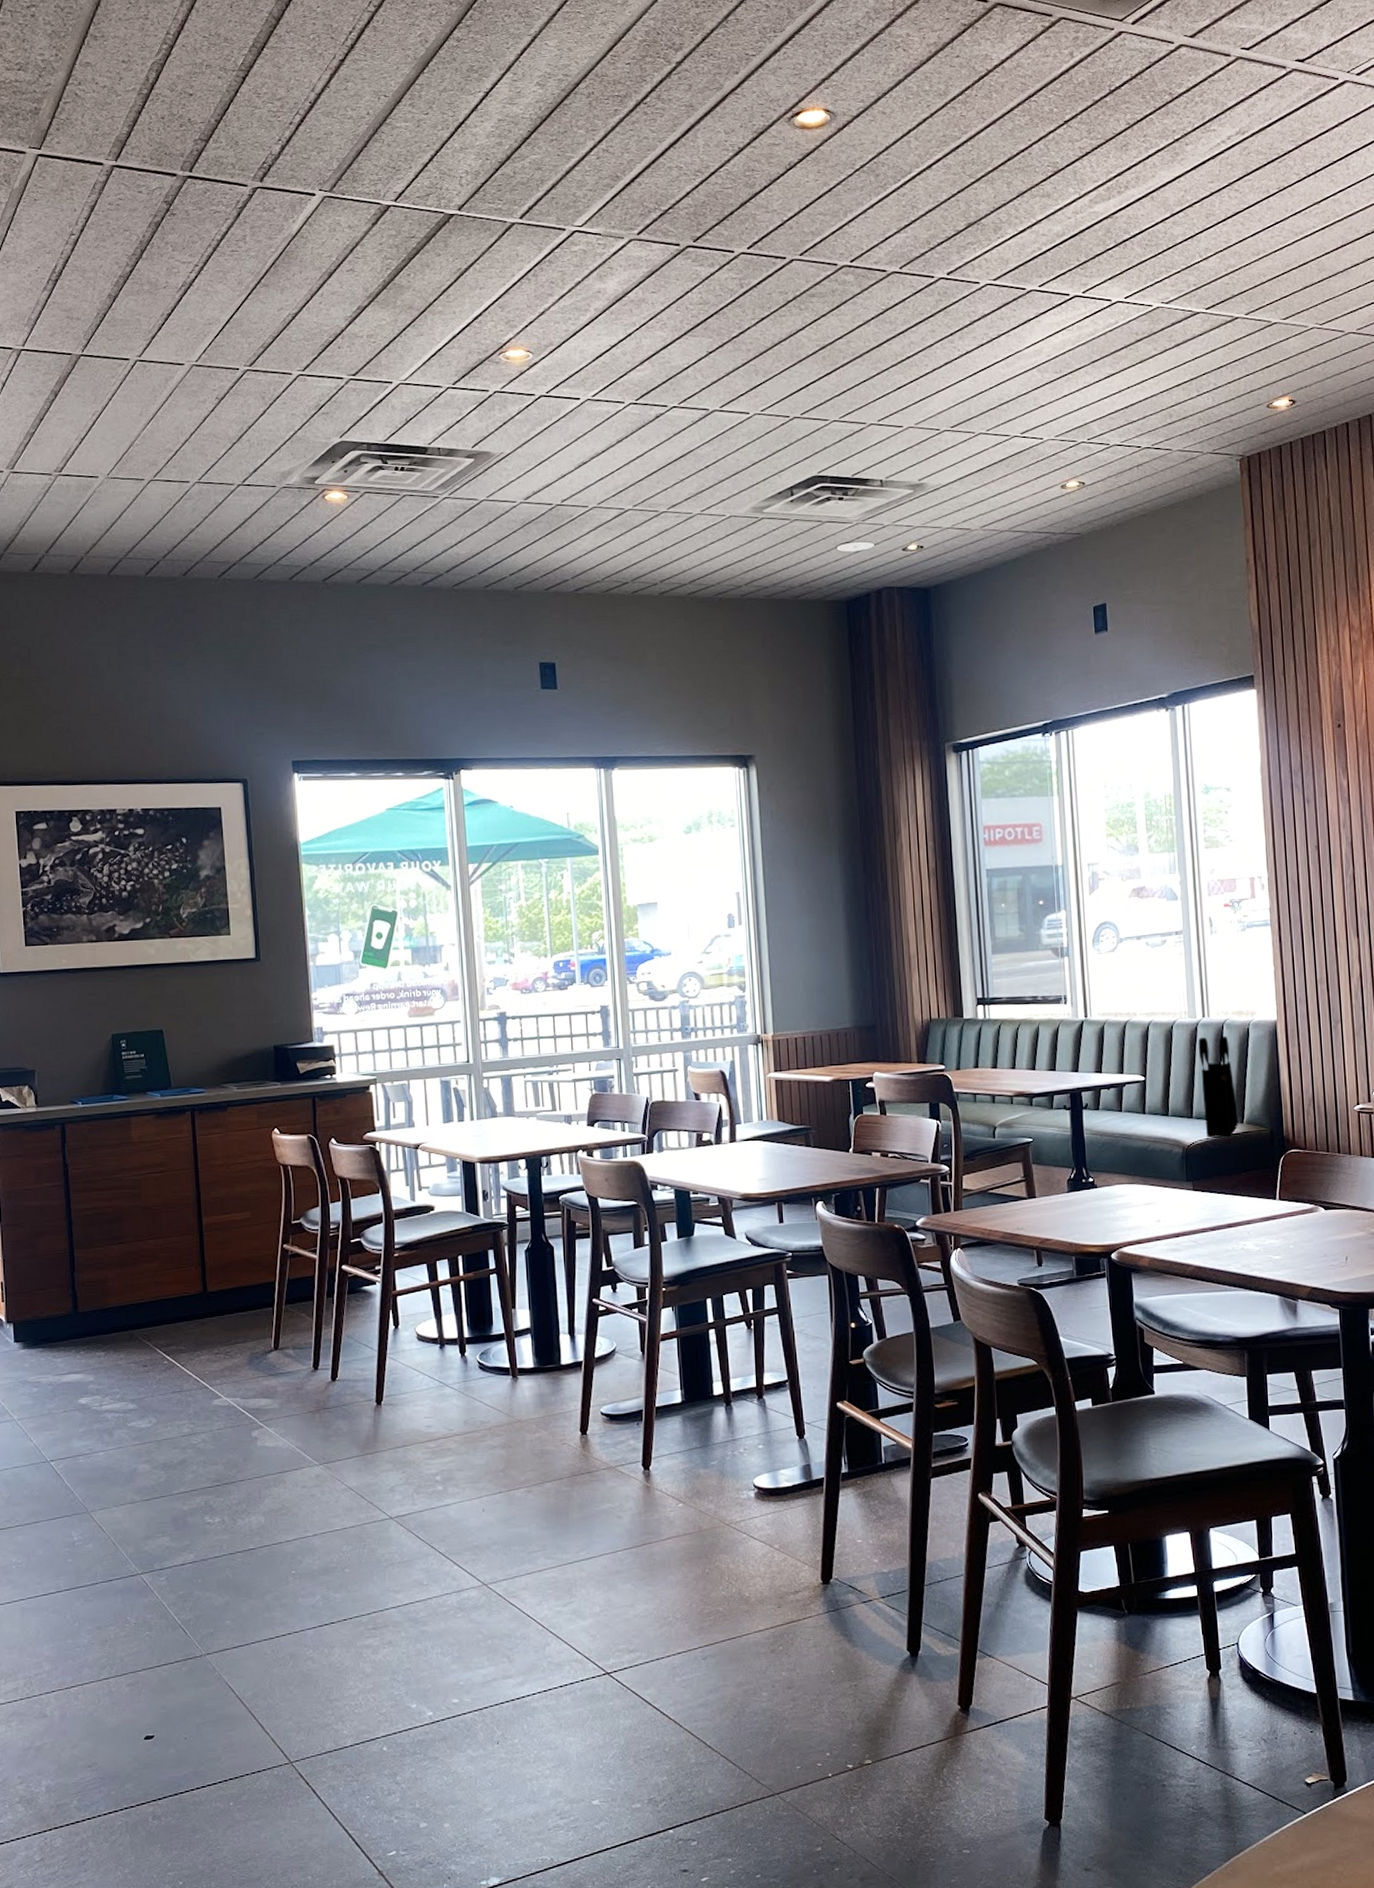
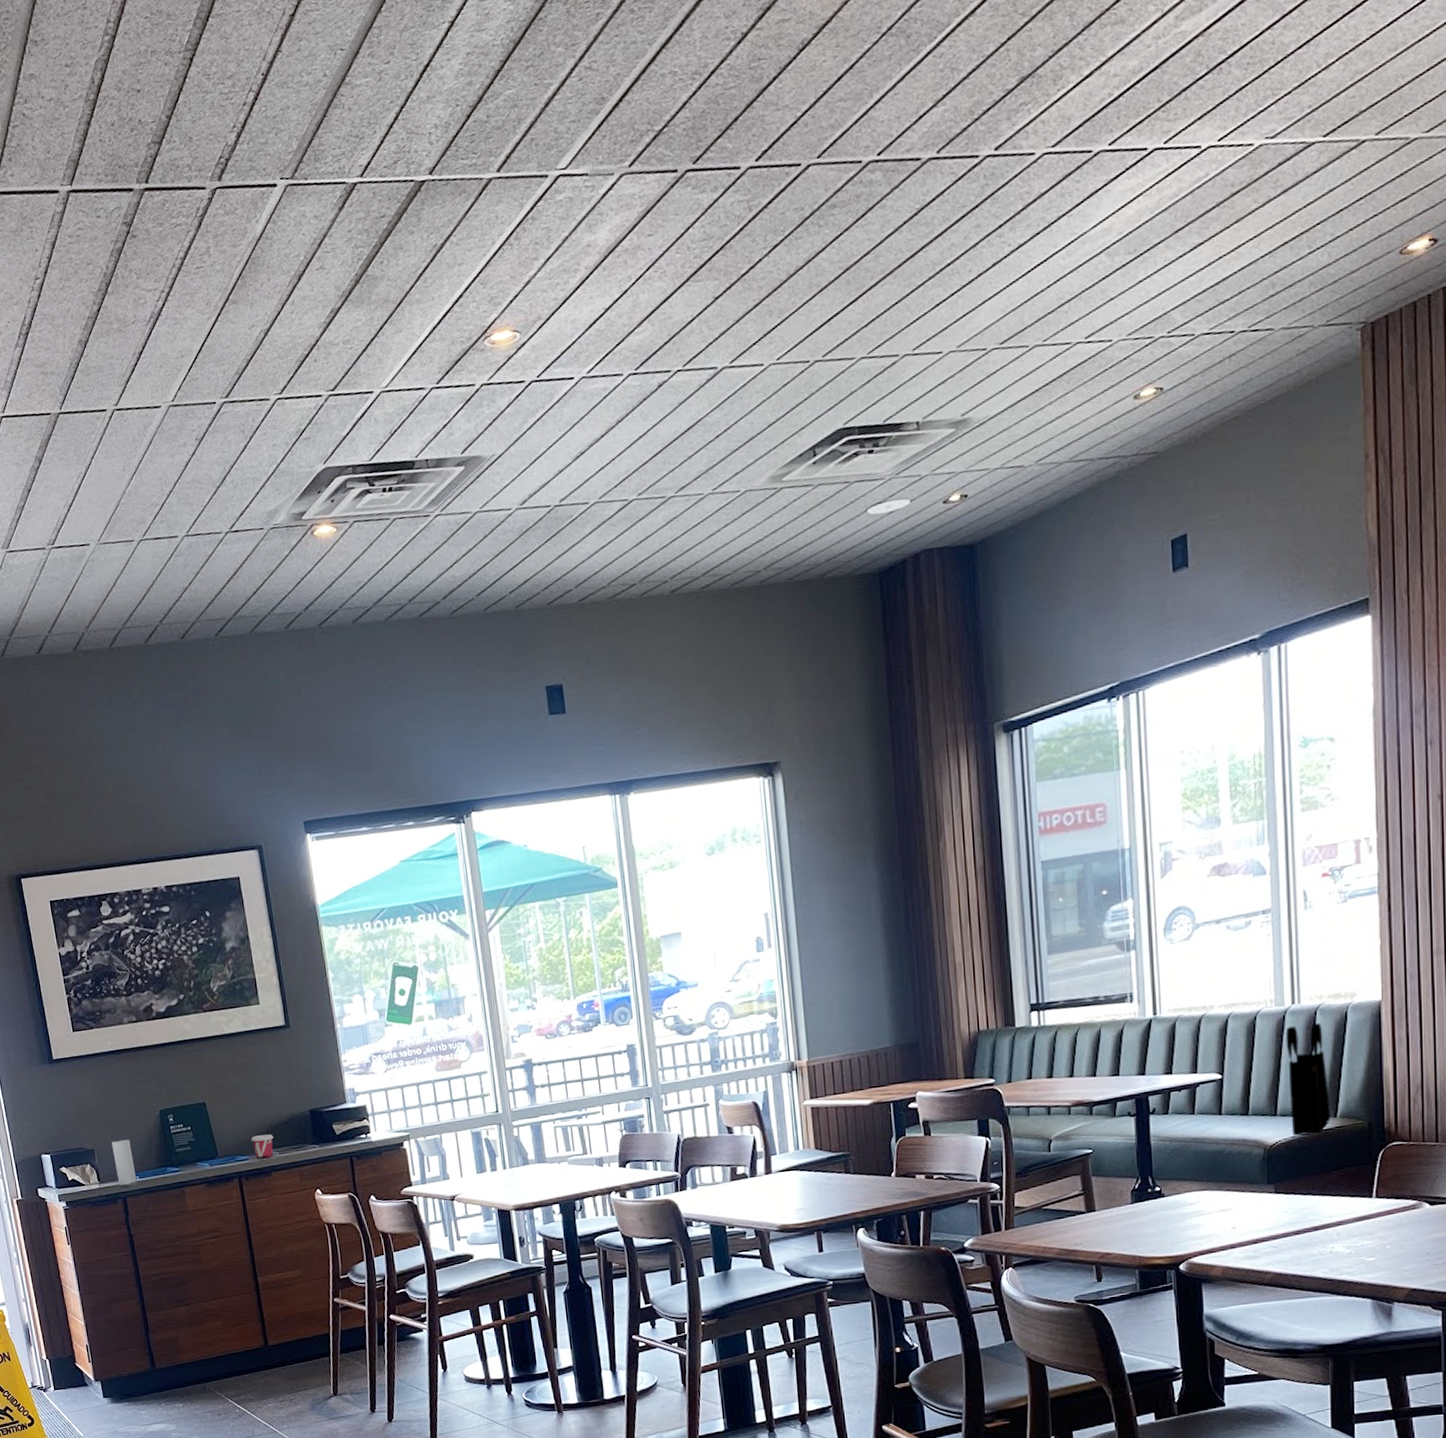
paper towel roll: none [55,1062,79,1114] -> present [111,1139,138,1189]
cup: none [208,1068,232,1094] -> present [250,1134,273,1160]

